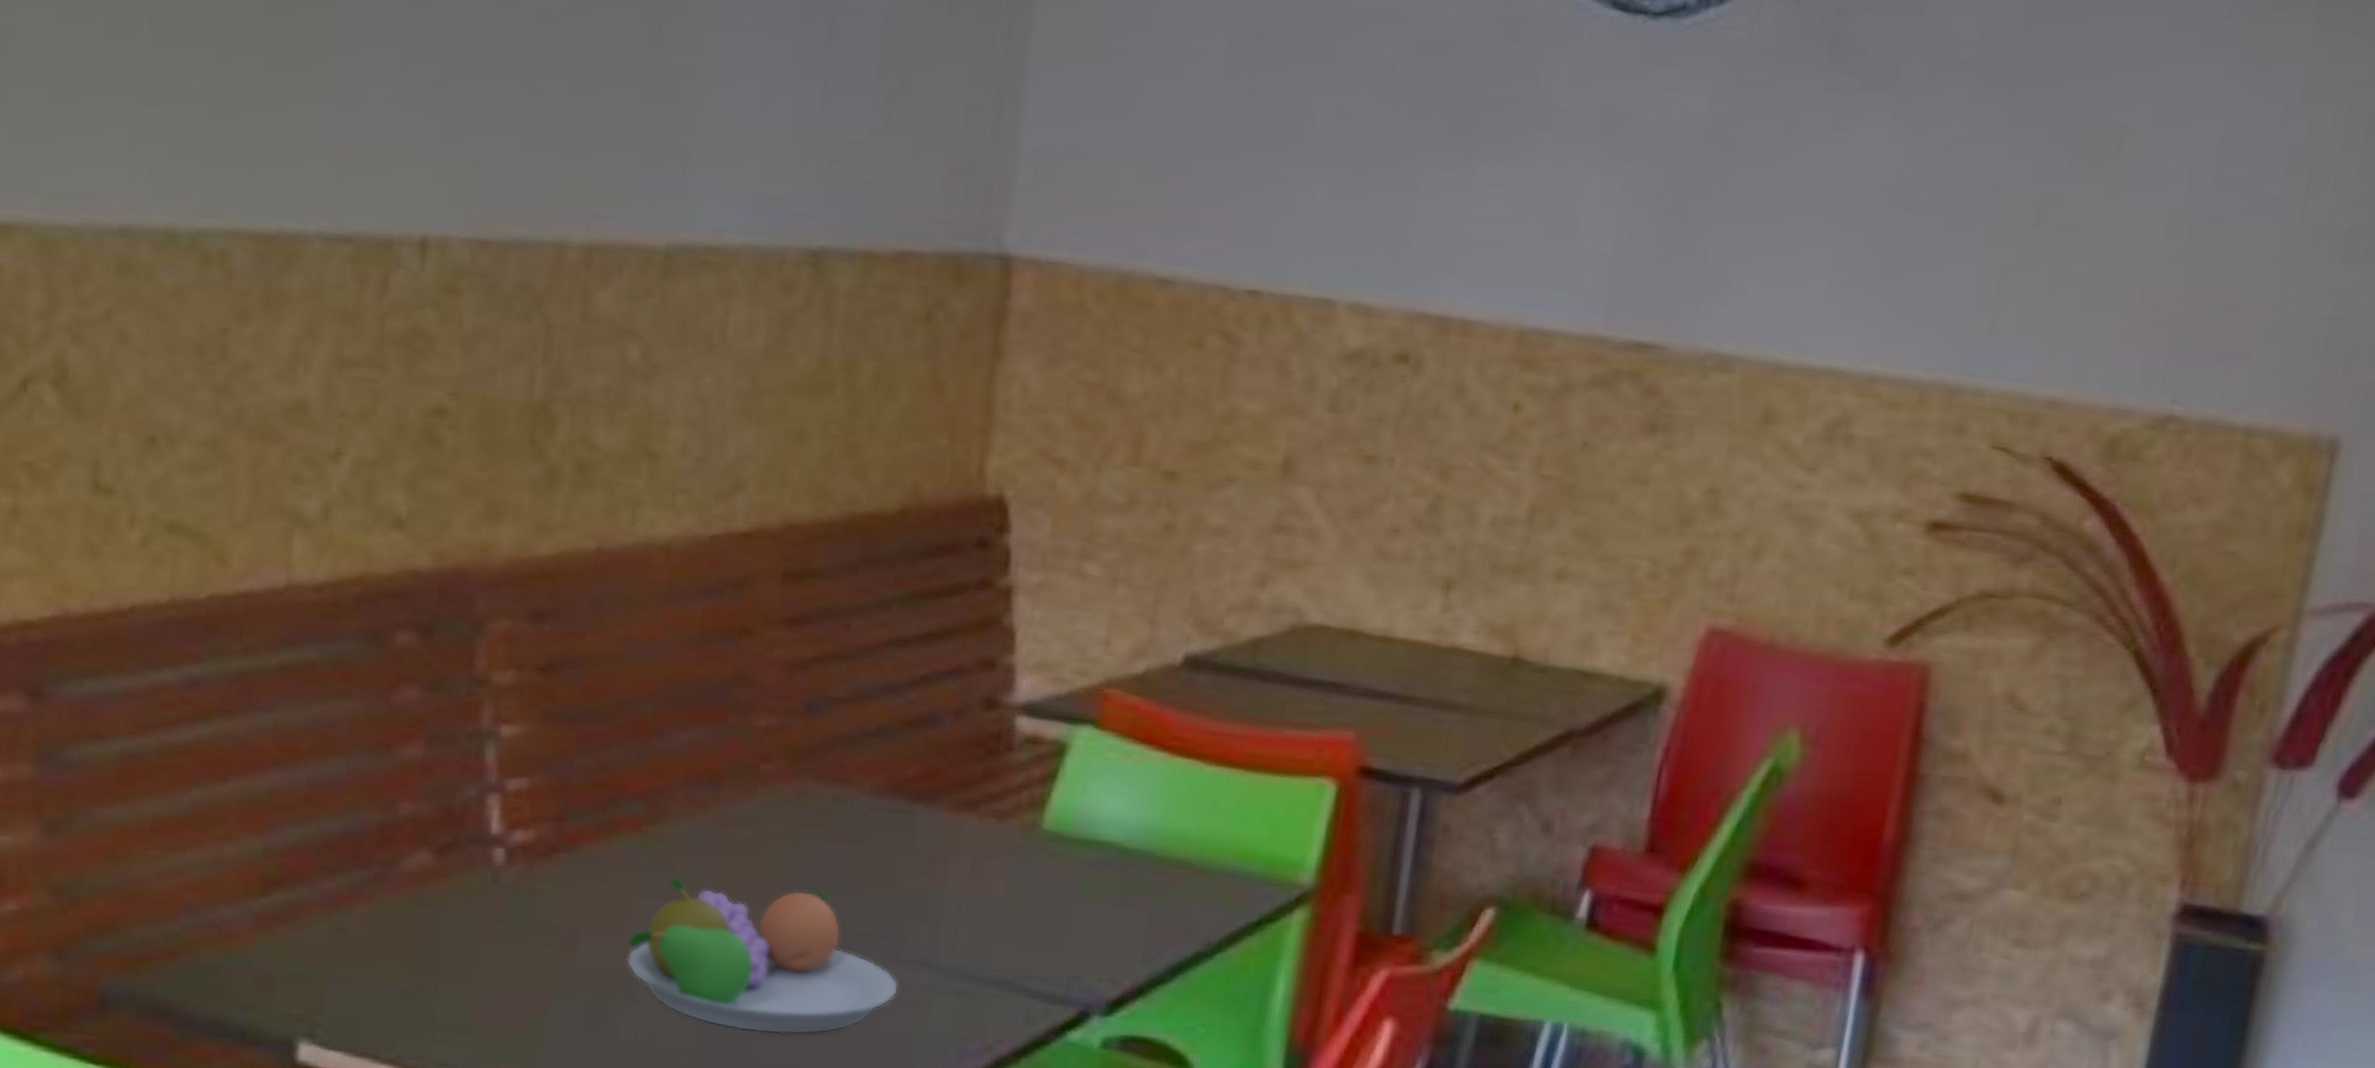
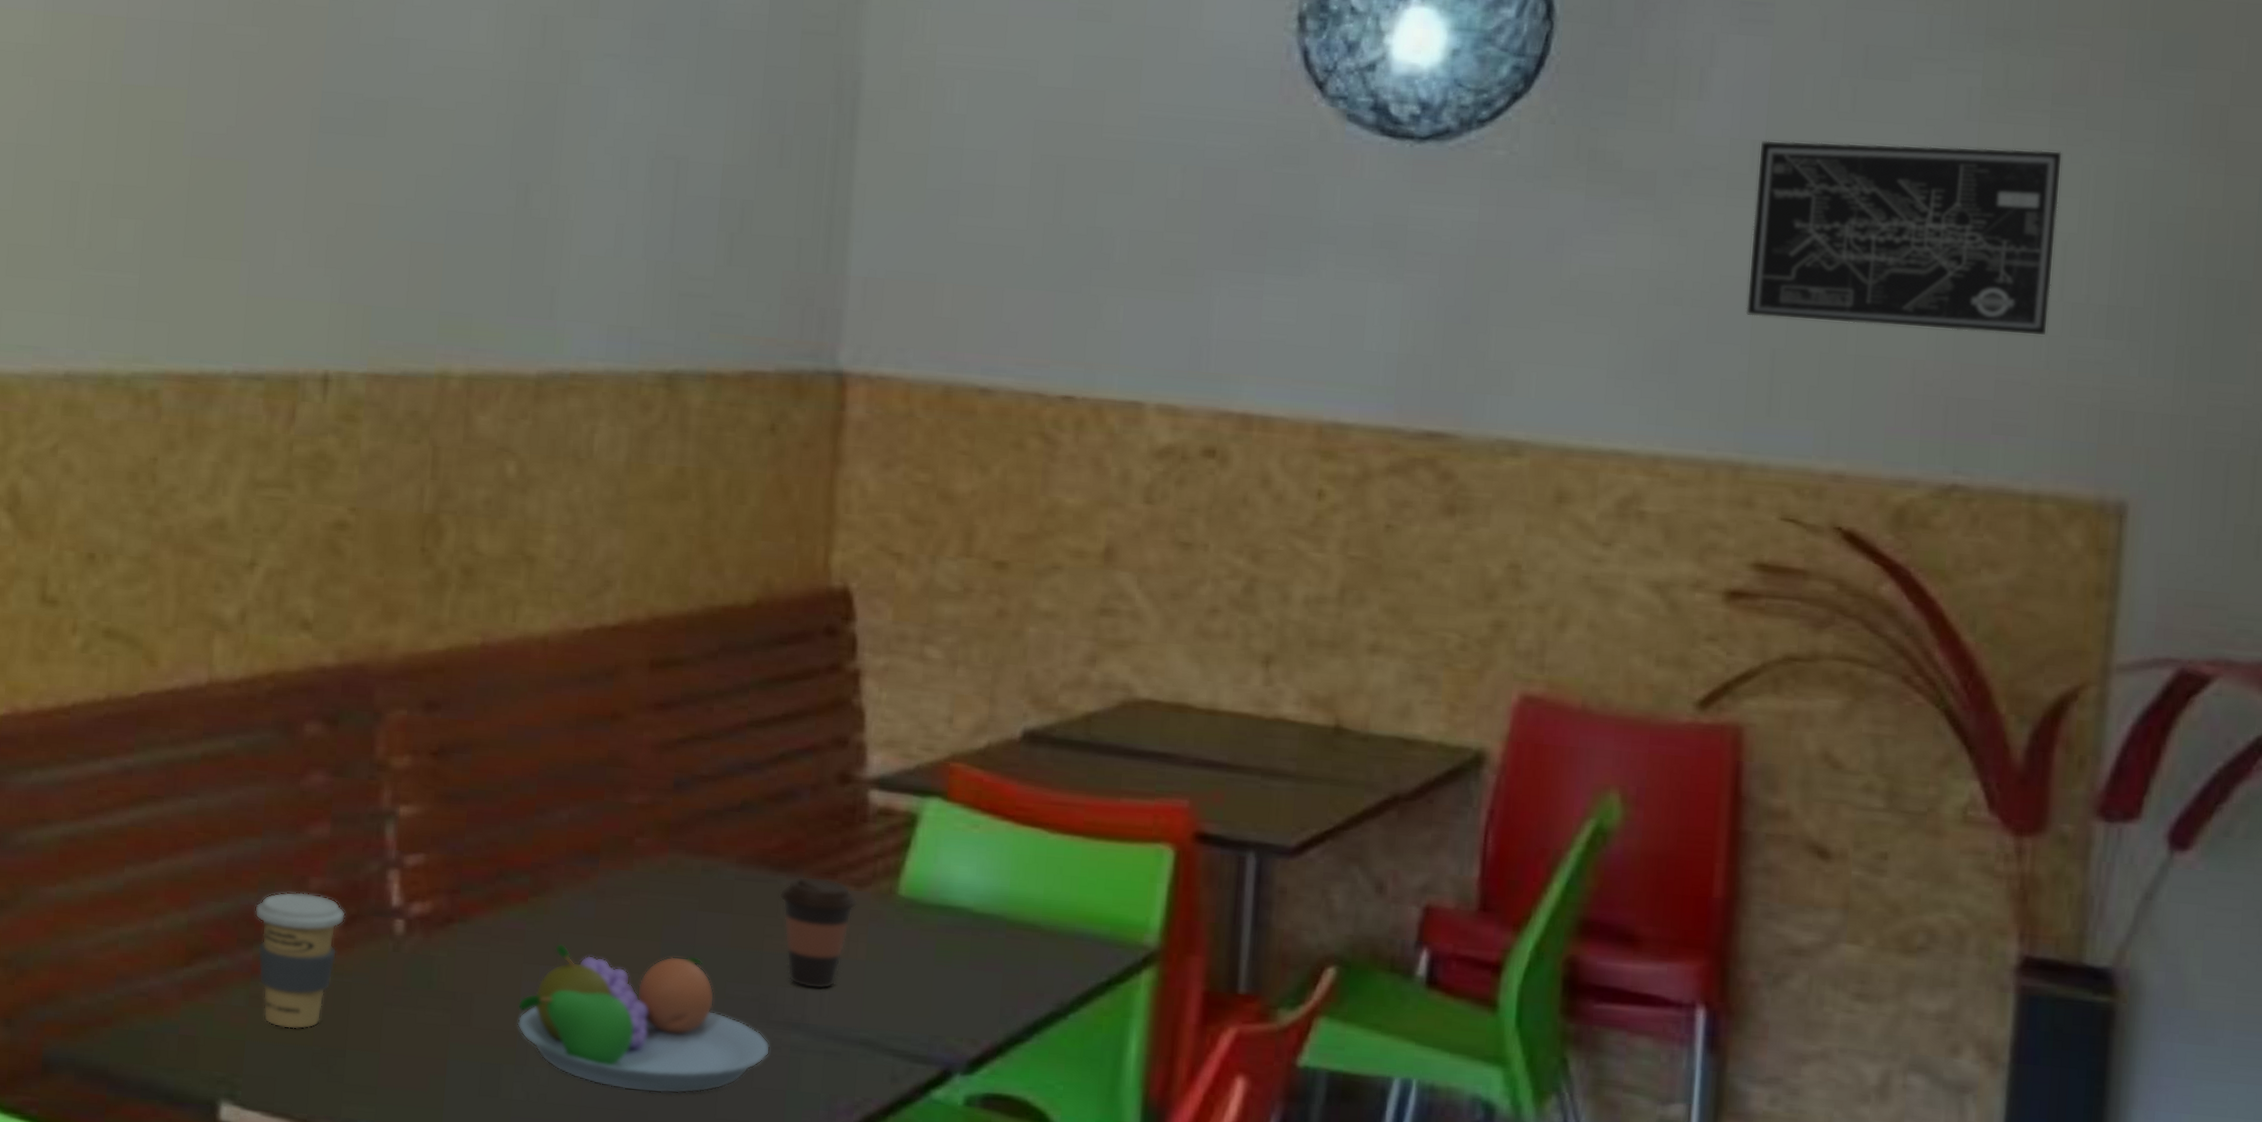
coffee cup: none [338,817,440,965] -> present [255,891,346,1030]
coffee cup: none [915,807,999,927] -> present [779,876,858,989]
wall art: none [1978,32,2322,258] -> present [1745,140,2063,336]

